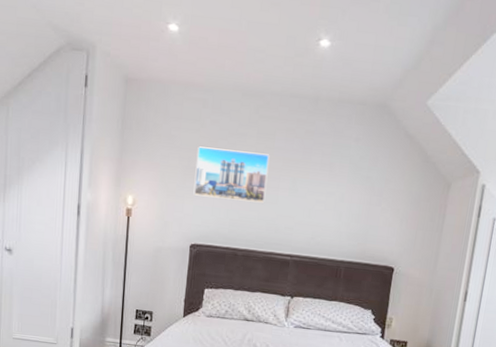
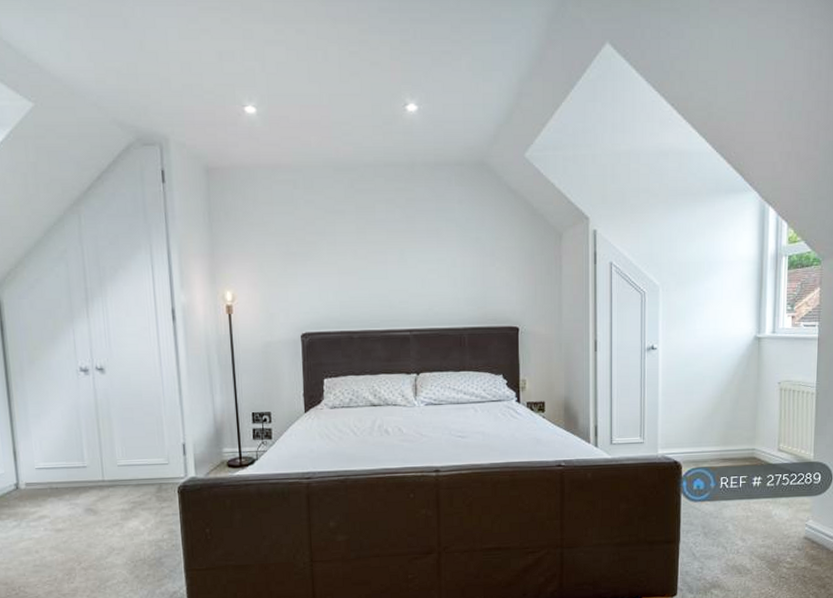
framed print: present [193,146,270,204] -> none [294,228,374,282]

